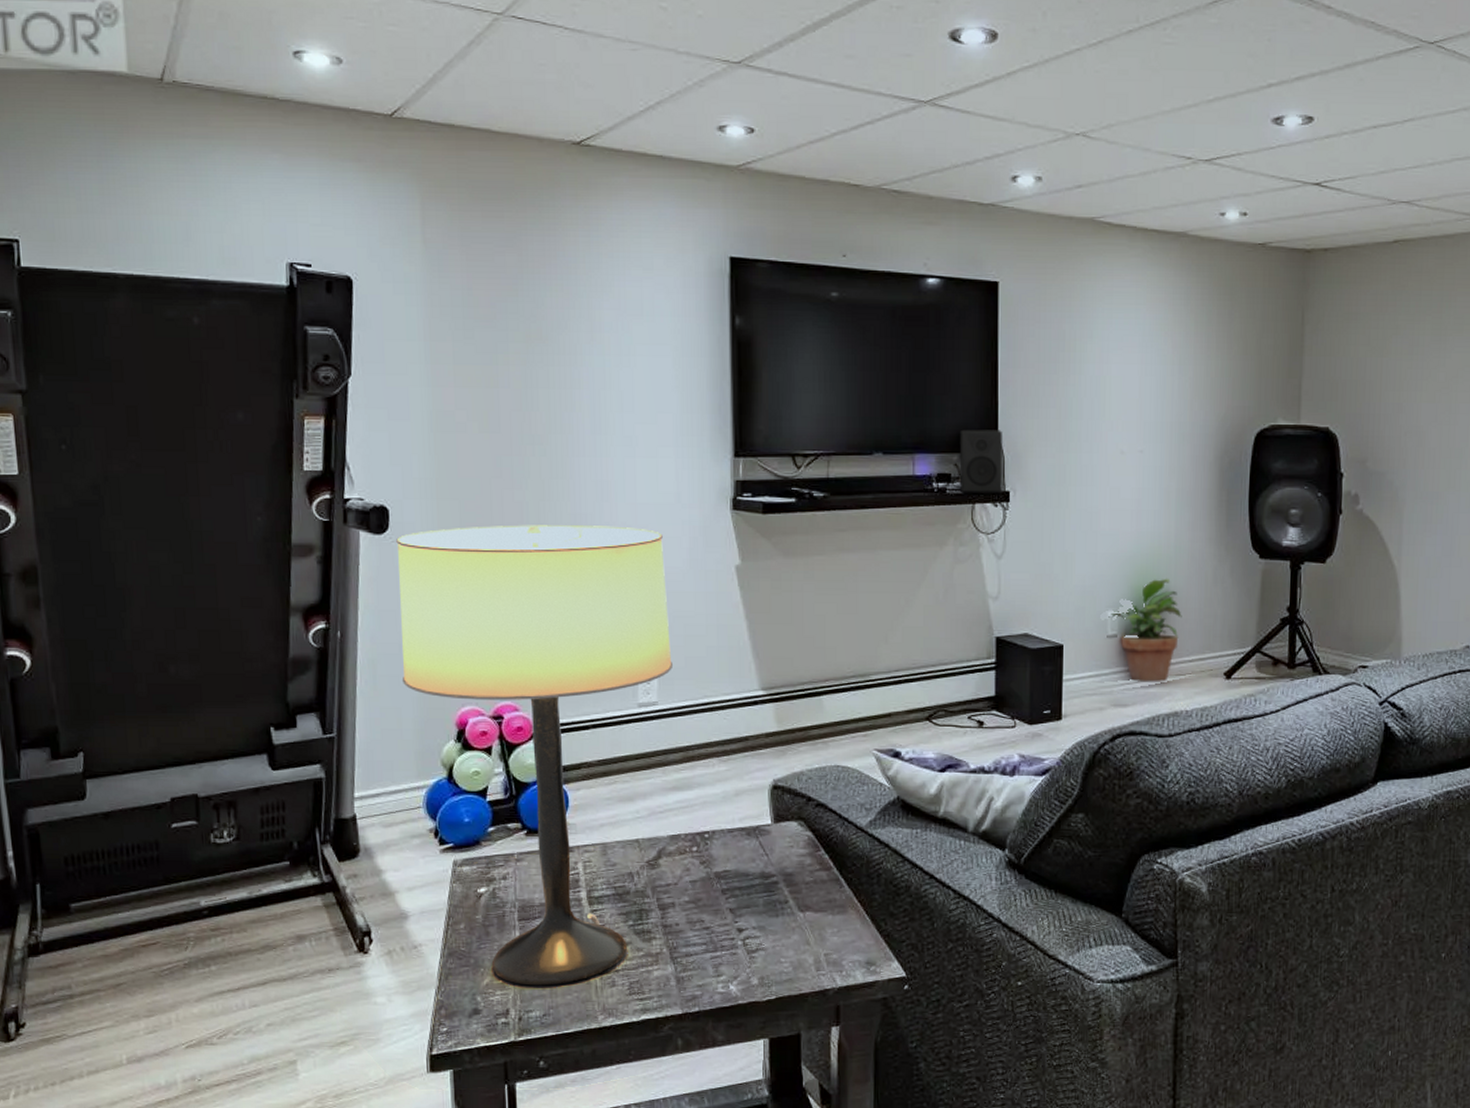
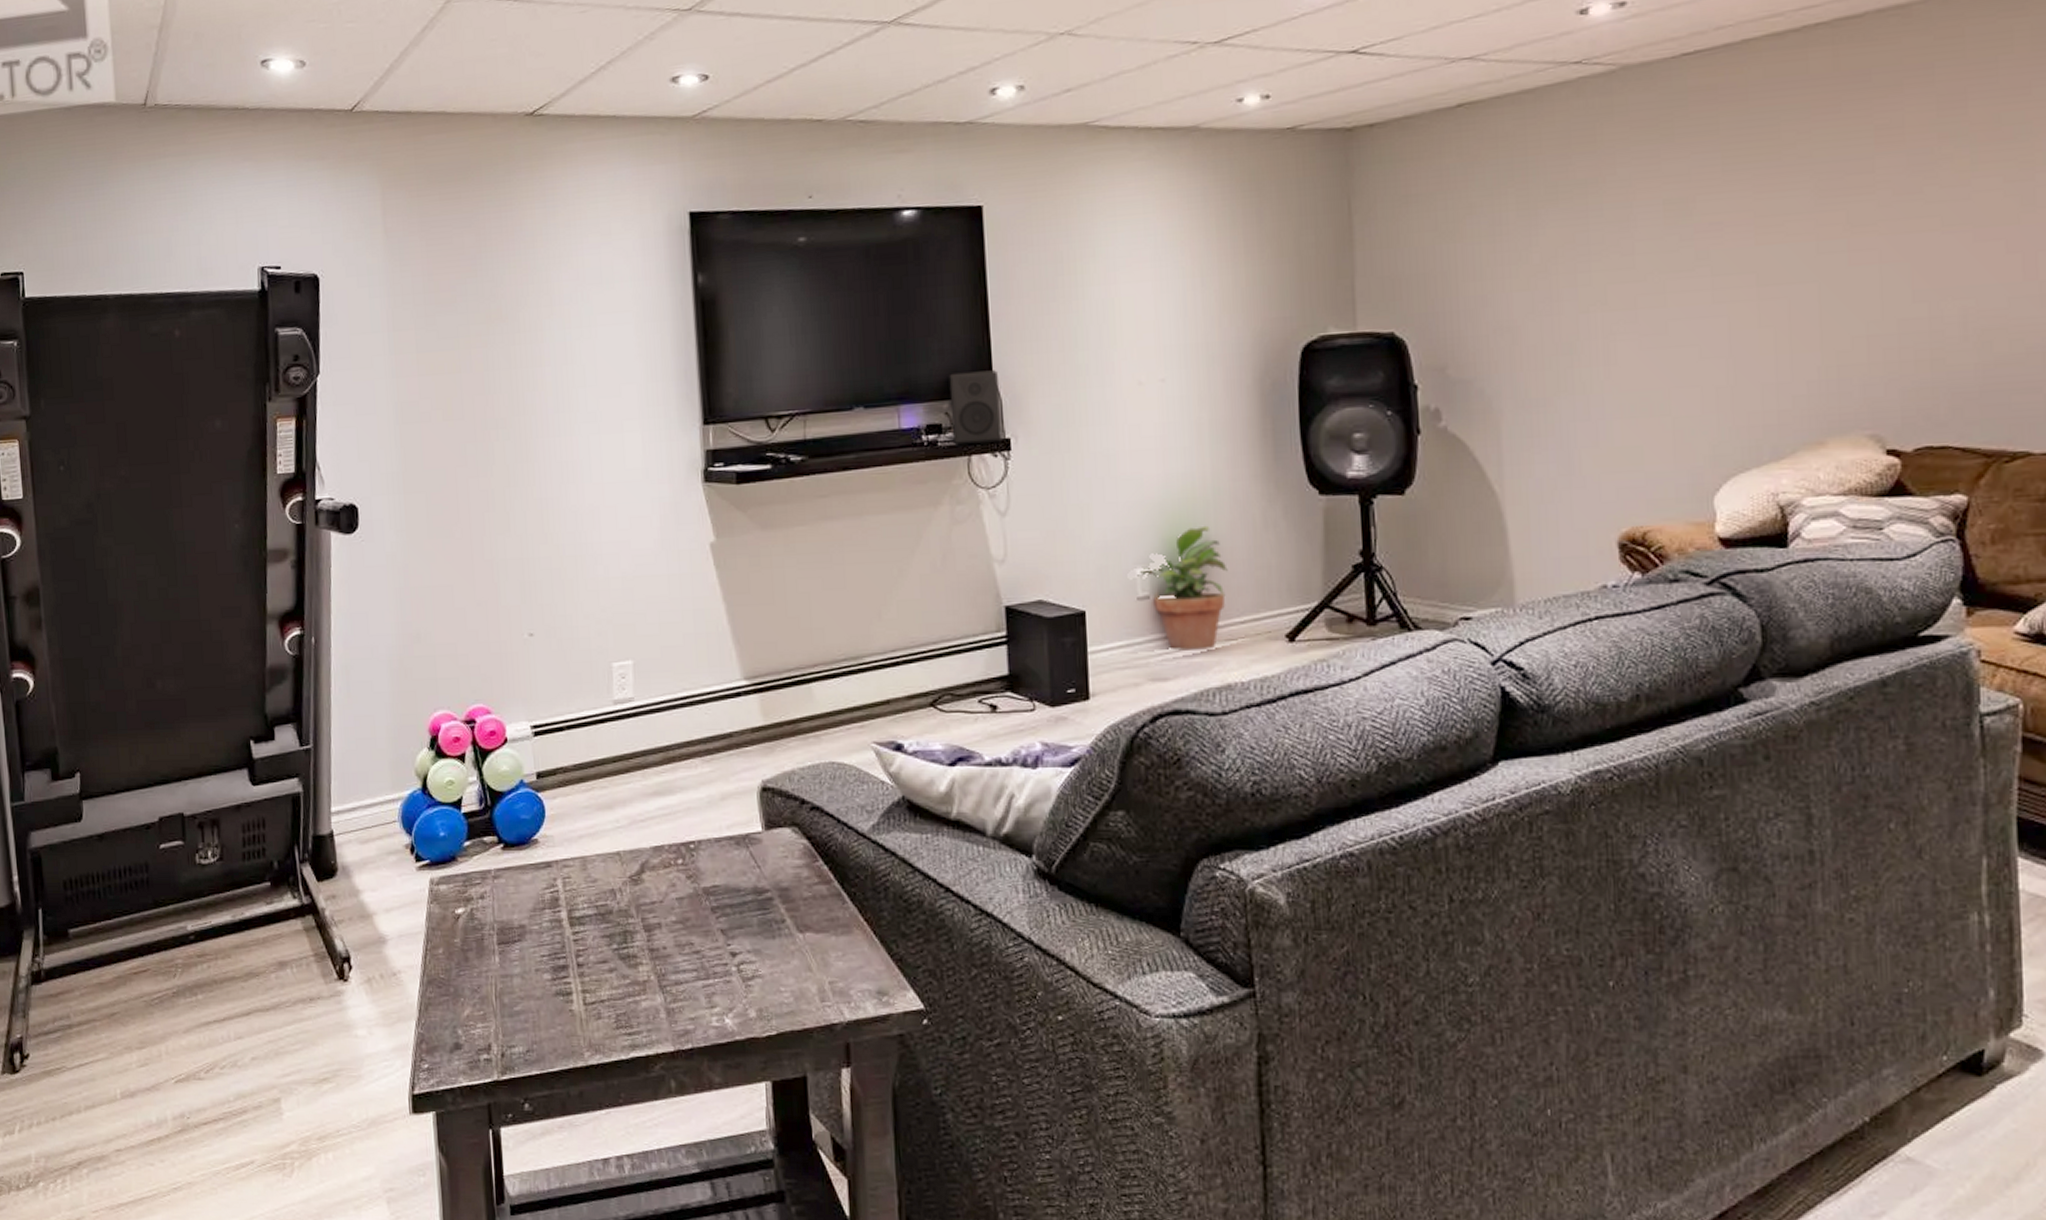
table lamp: present [396,525,672,986] -> none [366,509,648,1018]

